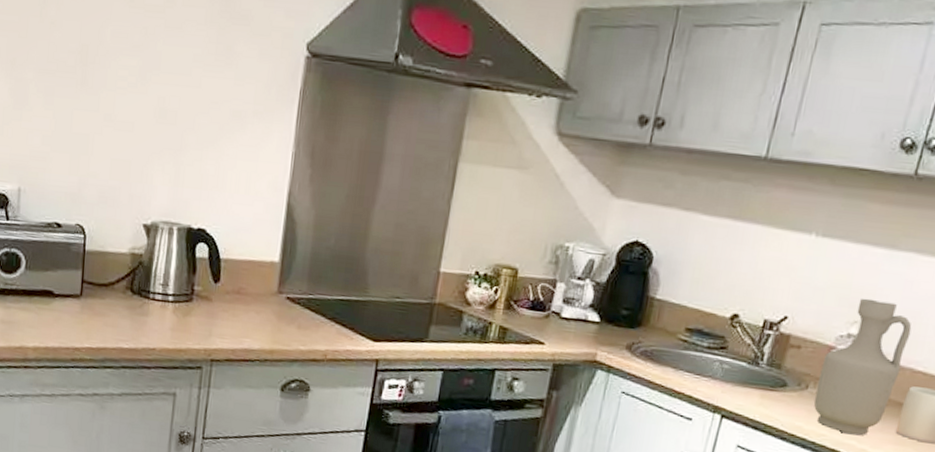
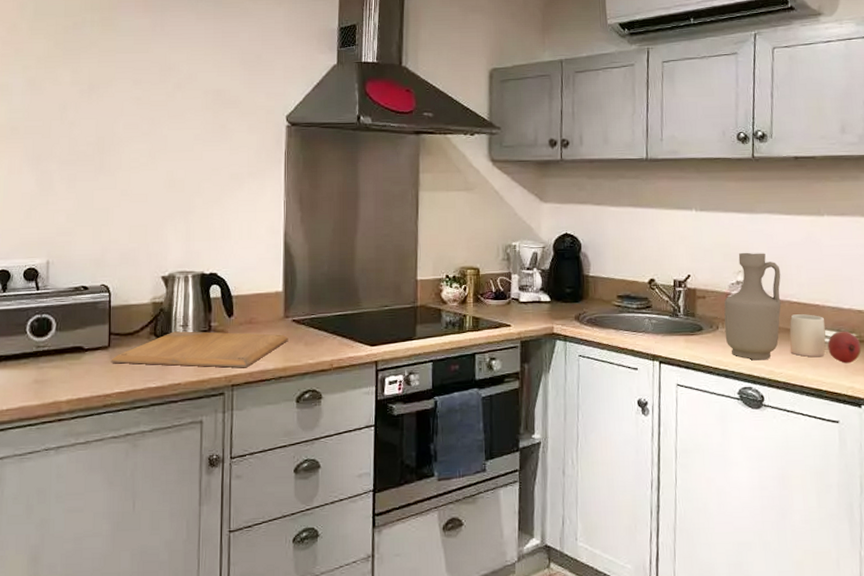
chopping board: none [82,289,280,344] -> present [111,331,288,368]

